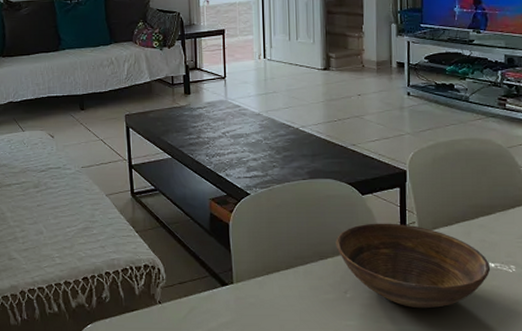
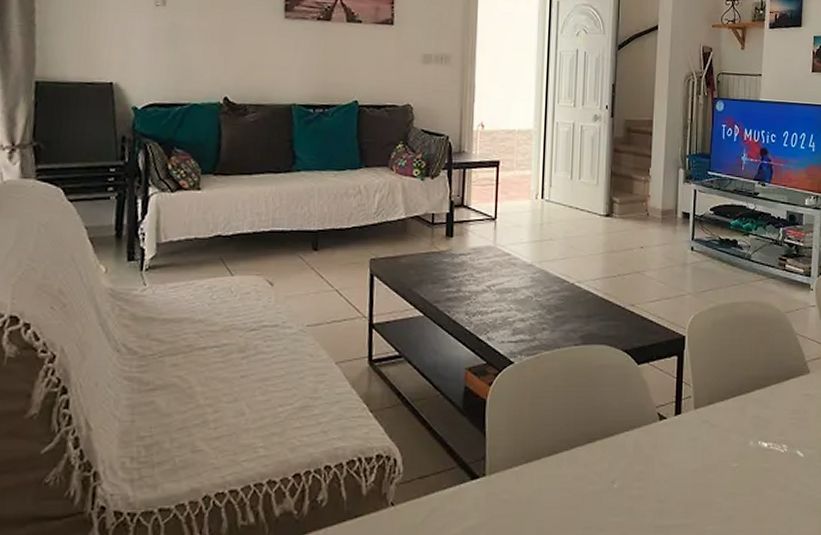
bowl: present [335,223,491,309] -> none [606,397,764,499]

